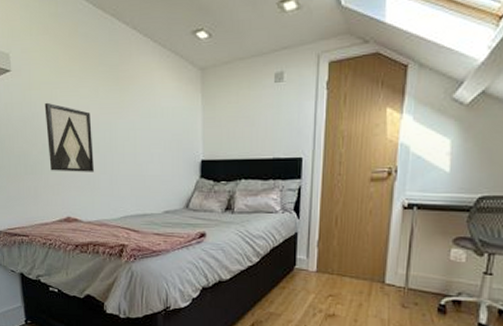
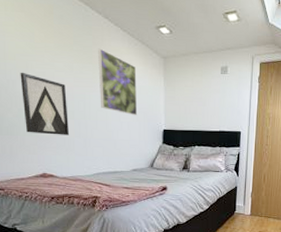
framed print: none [125,66,170,145] -> present [98,48,138,116]

